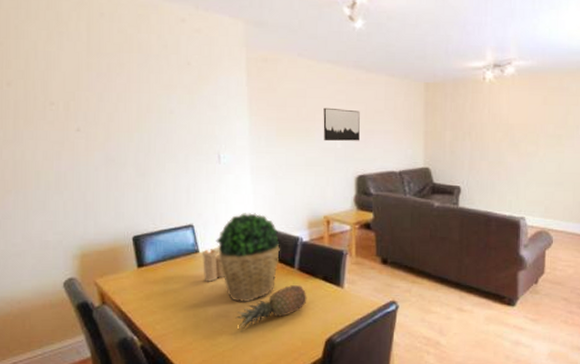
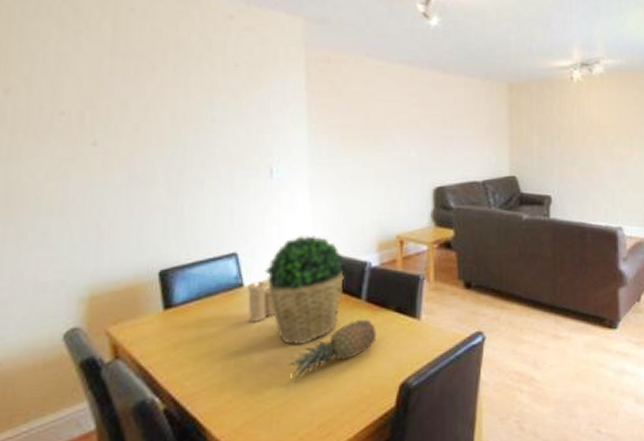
wall art: present [323,107,360,141] -> none [395,112,437,150]

